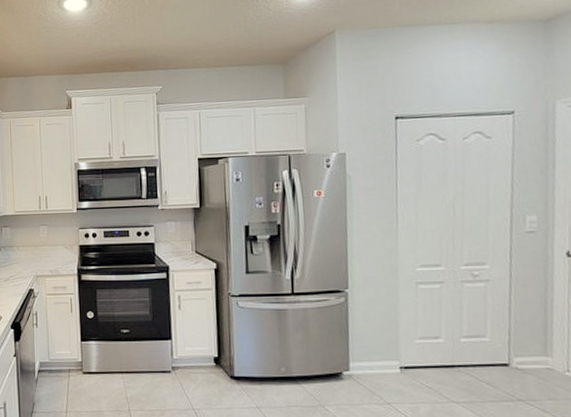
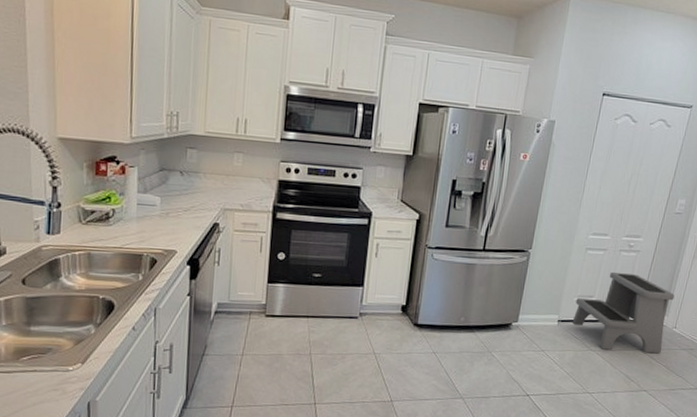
step stool: none [417,307,556,406] -> present [572,271,675,354]

